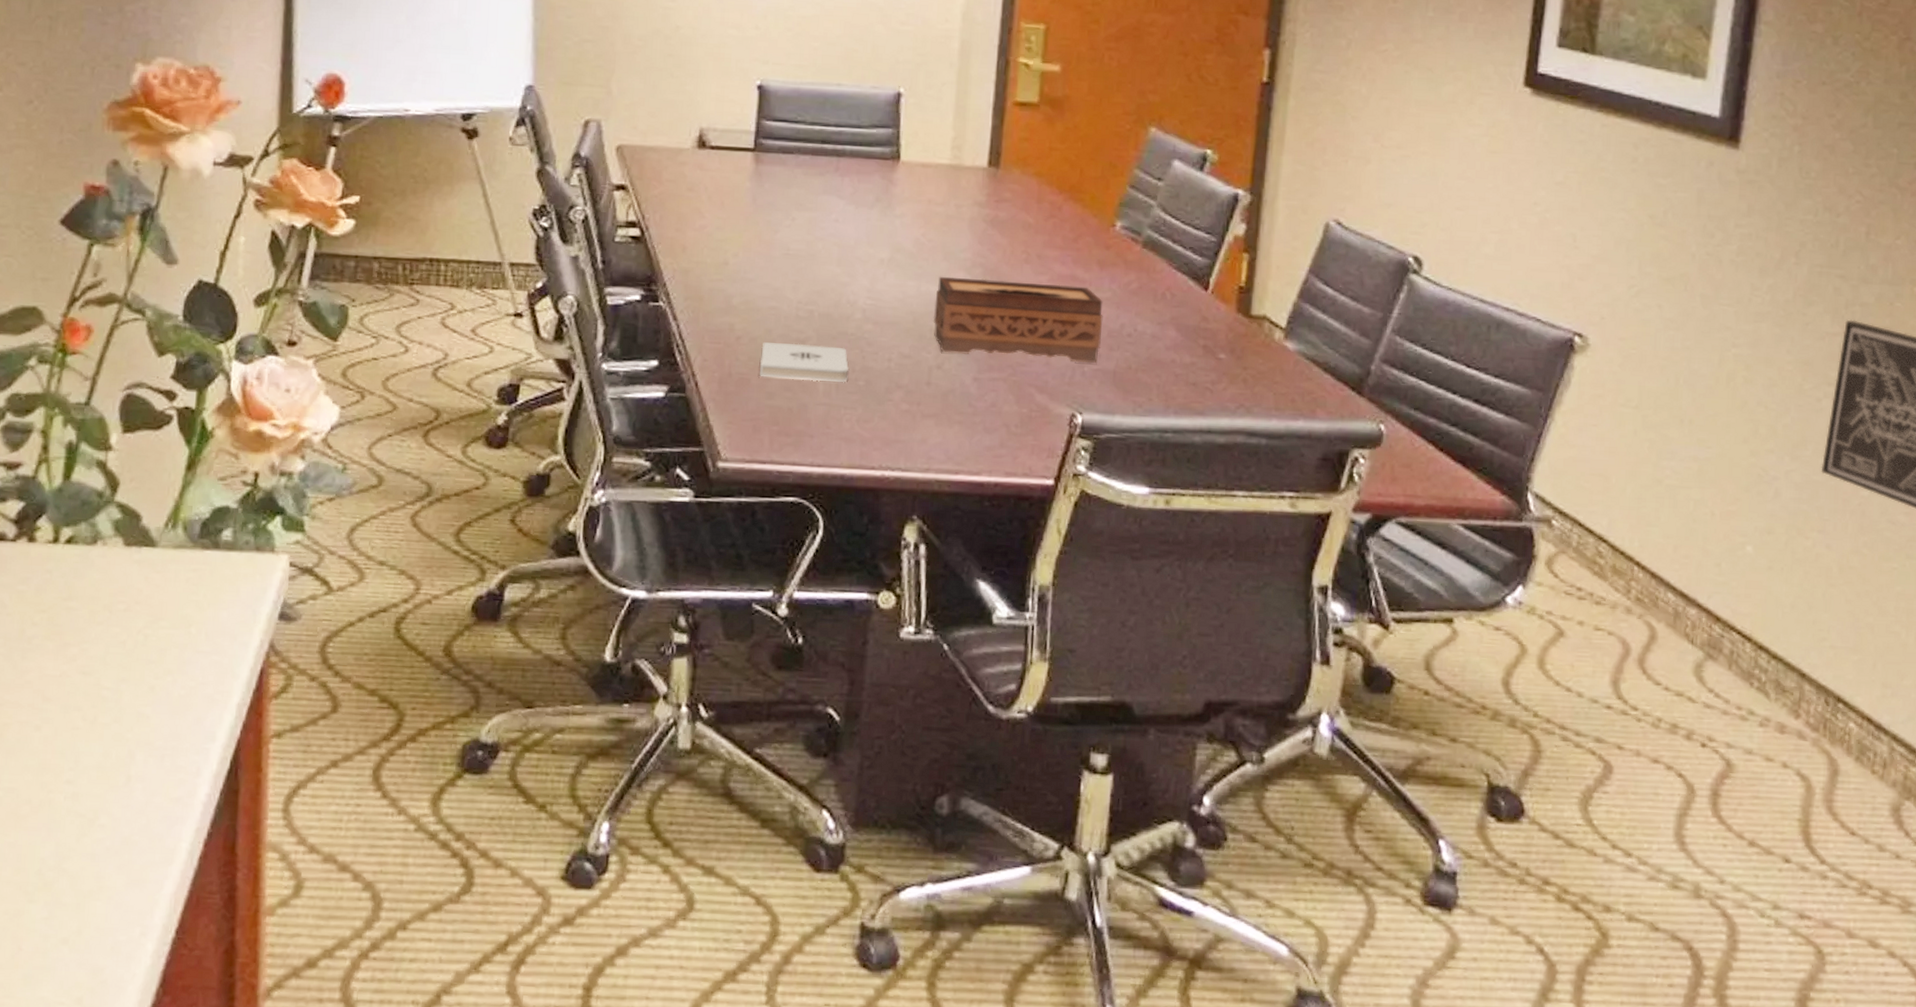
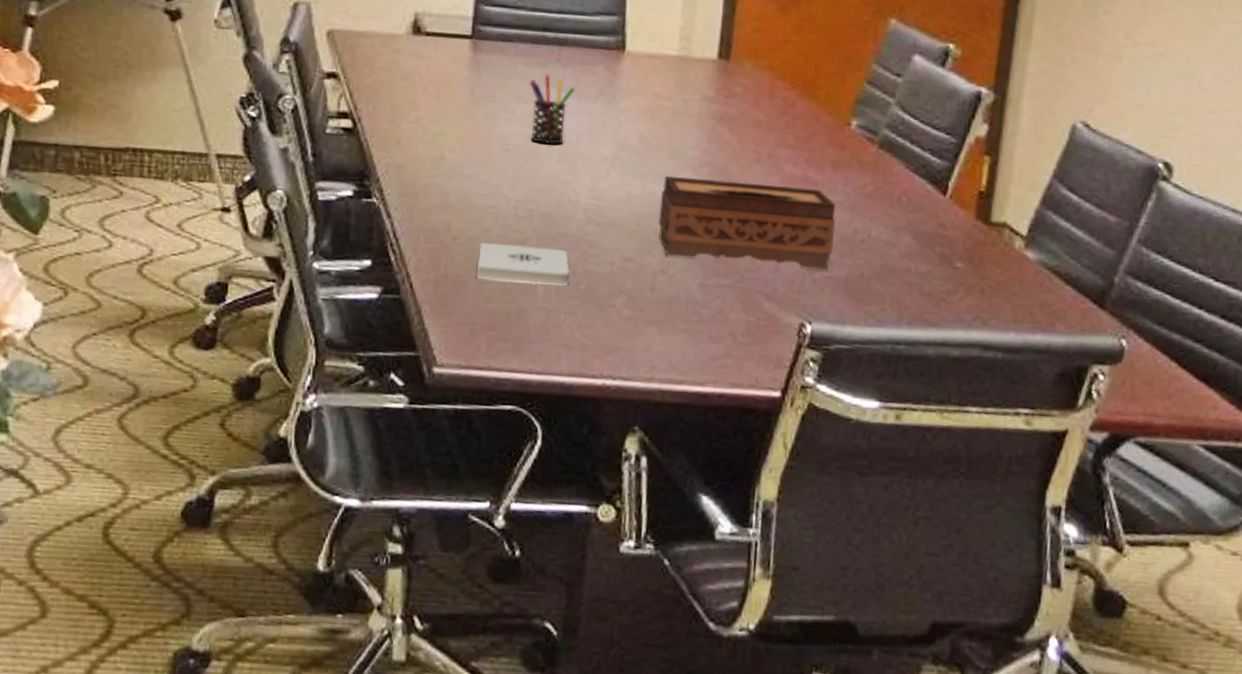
pen holder: none [809,183,853,249] -> present [529,73,575,145]

